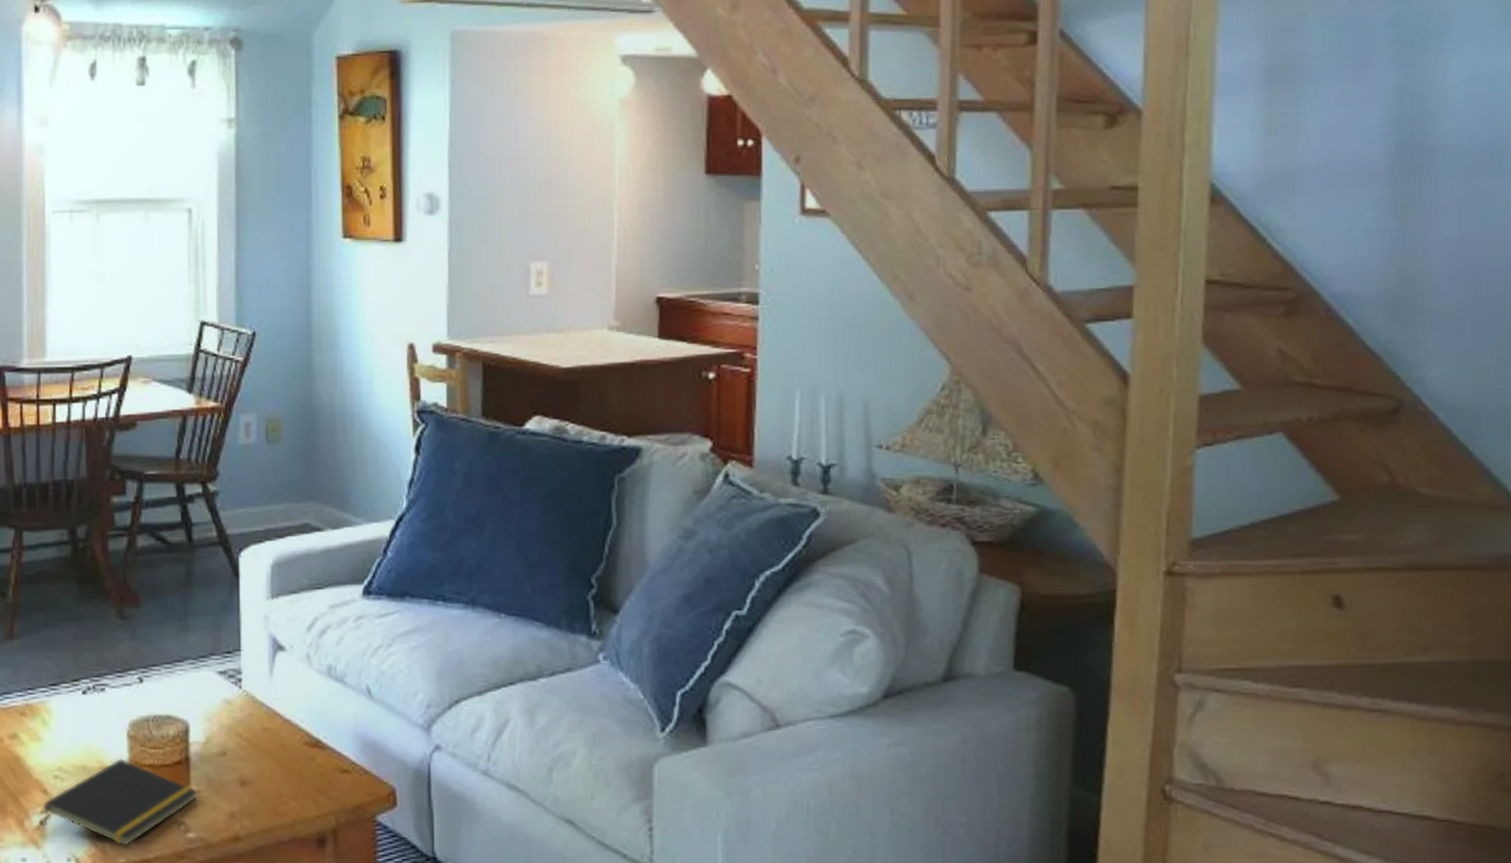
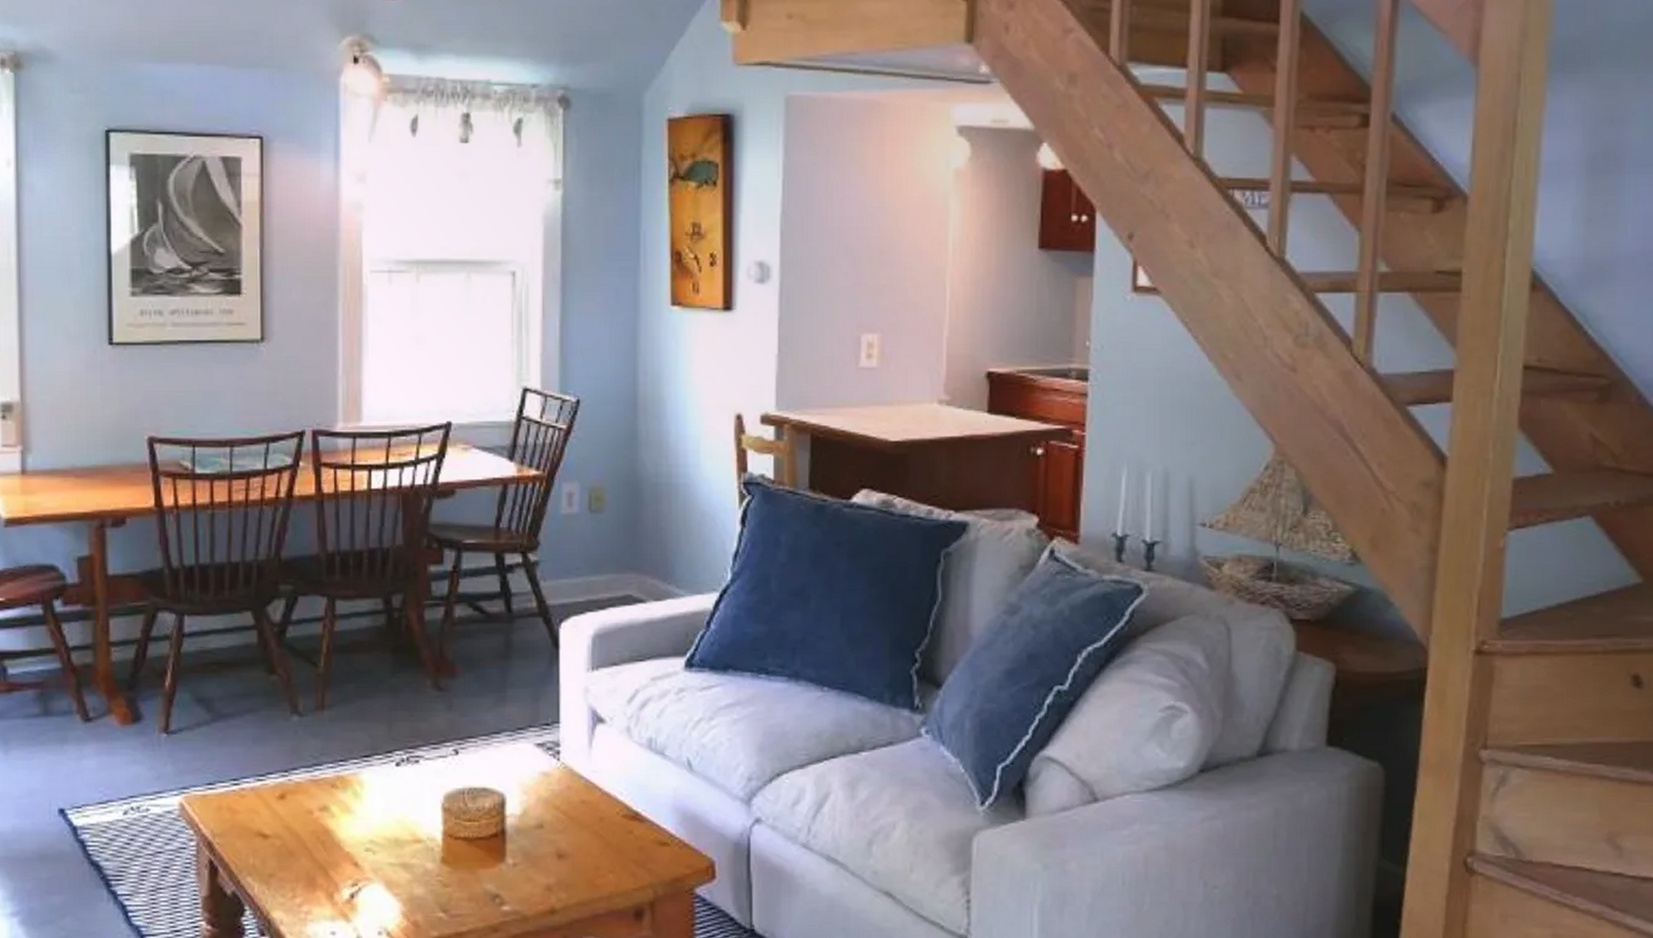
notepad: present [42,758,198,846] -> none [352,831,514,919]

